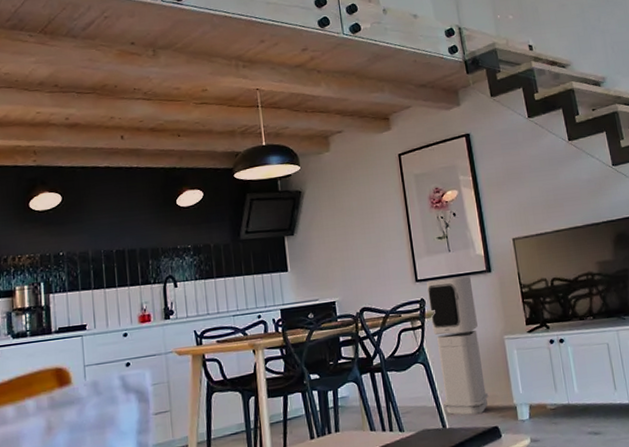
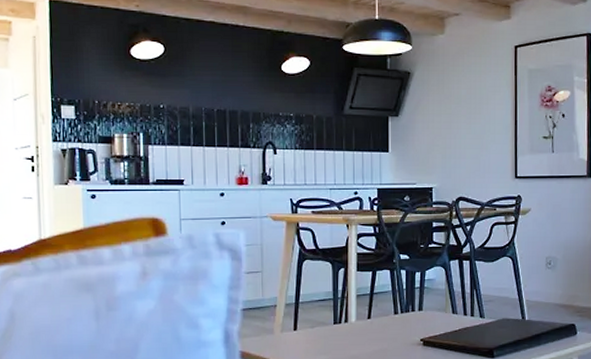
air purifier: present [426,275,489,415] -> none [525,178,571,310]

